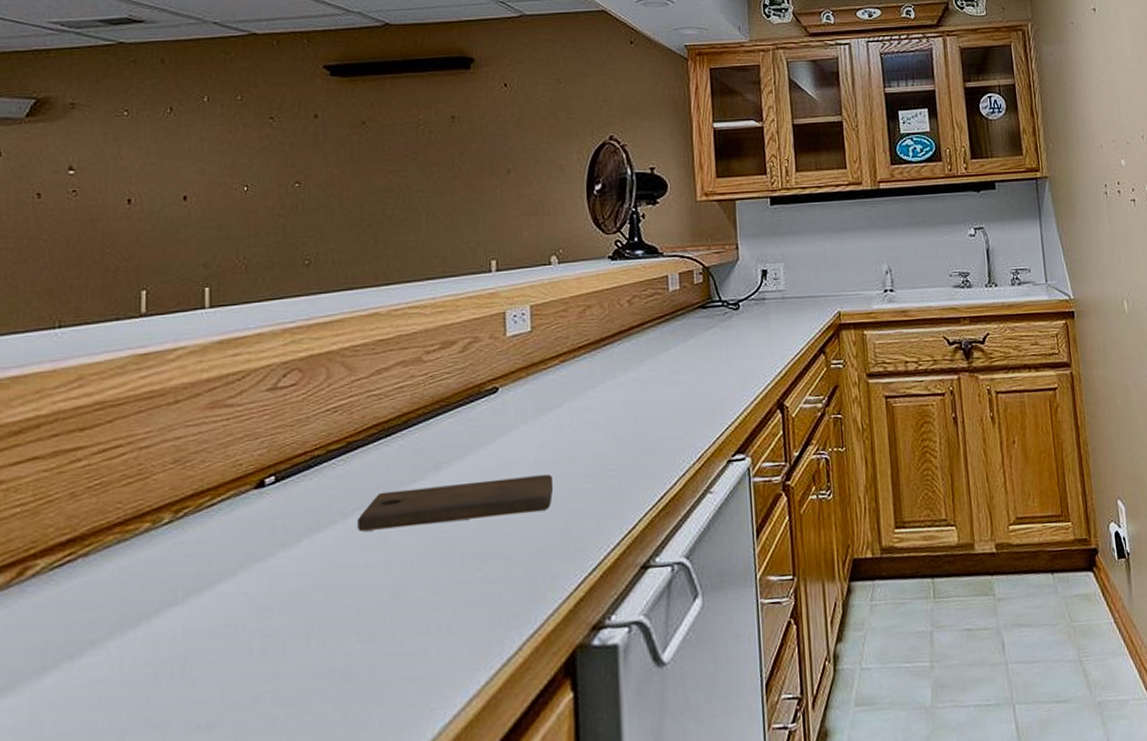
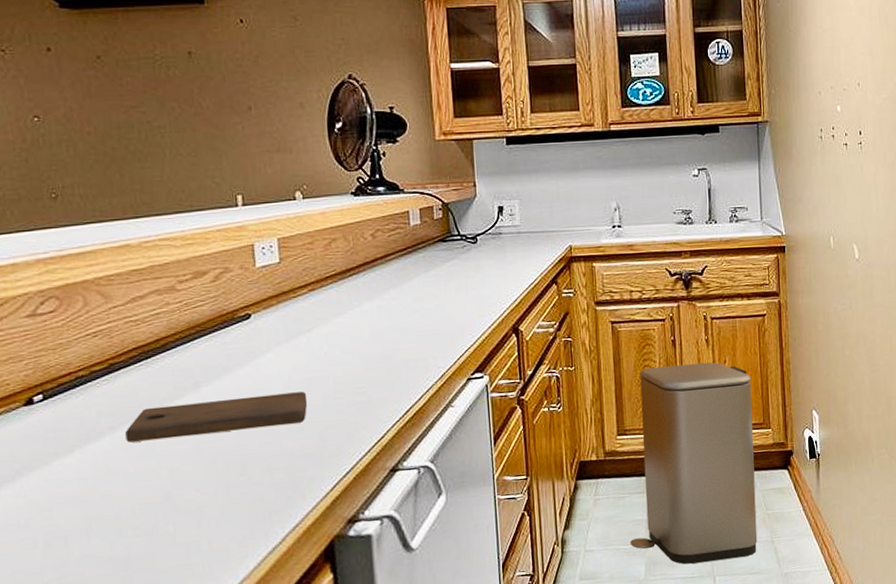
pedal bin: none [913,442,1063,689] -> present [630,362,758,565]

